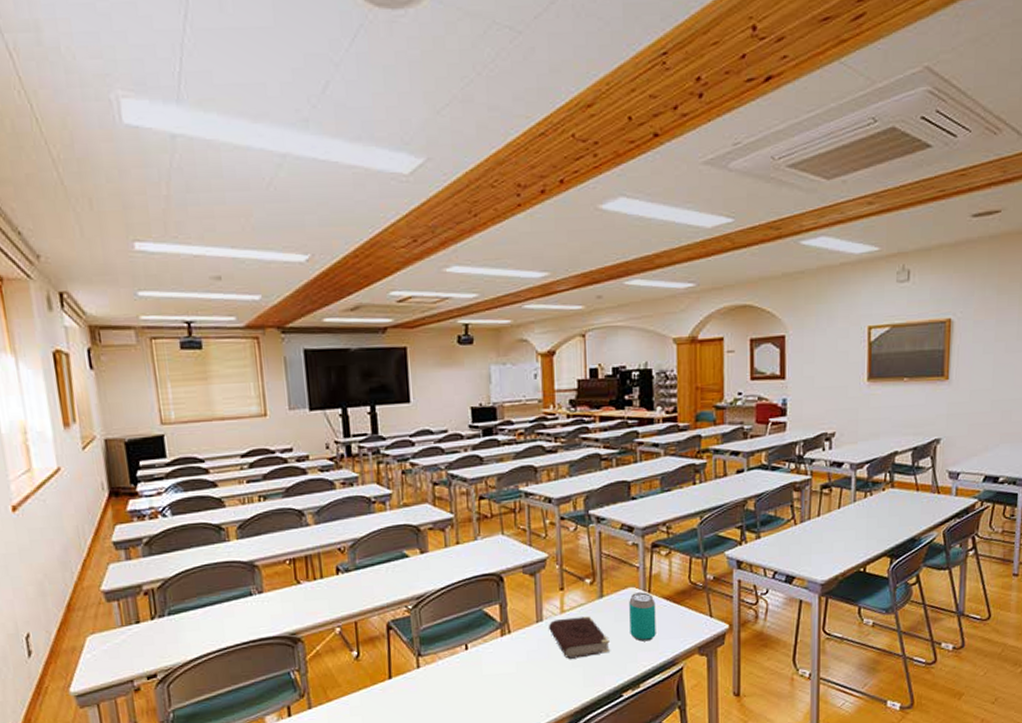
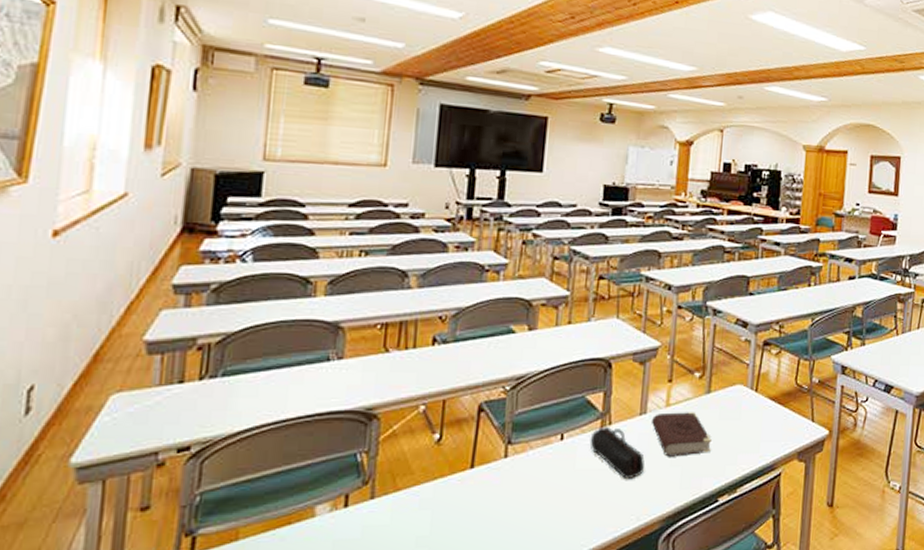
pencil case: none [492,634,548,682] -> present [590,426,645,480]
beverage can: present [629,592,656,642] -> none [733,391,761,443]

